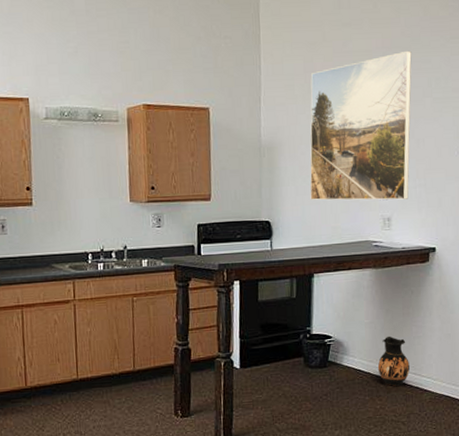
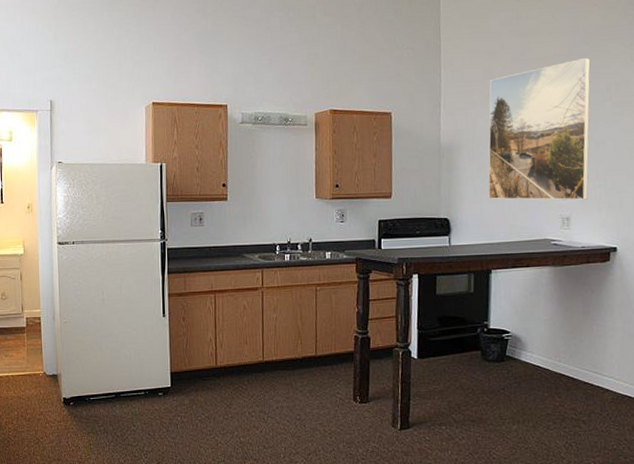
ceramic jug: present [377,336,410,386] -> none [556,333,590,384]

